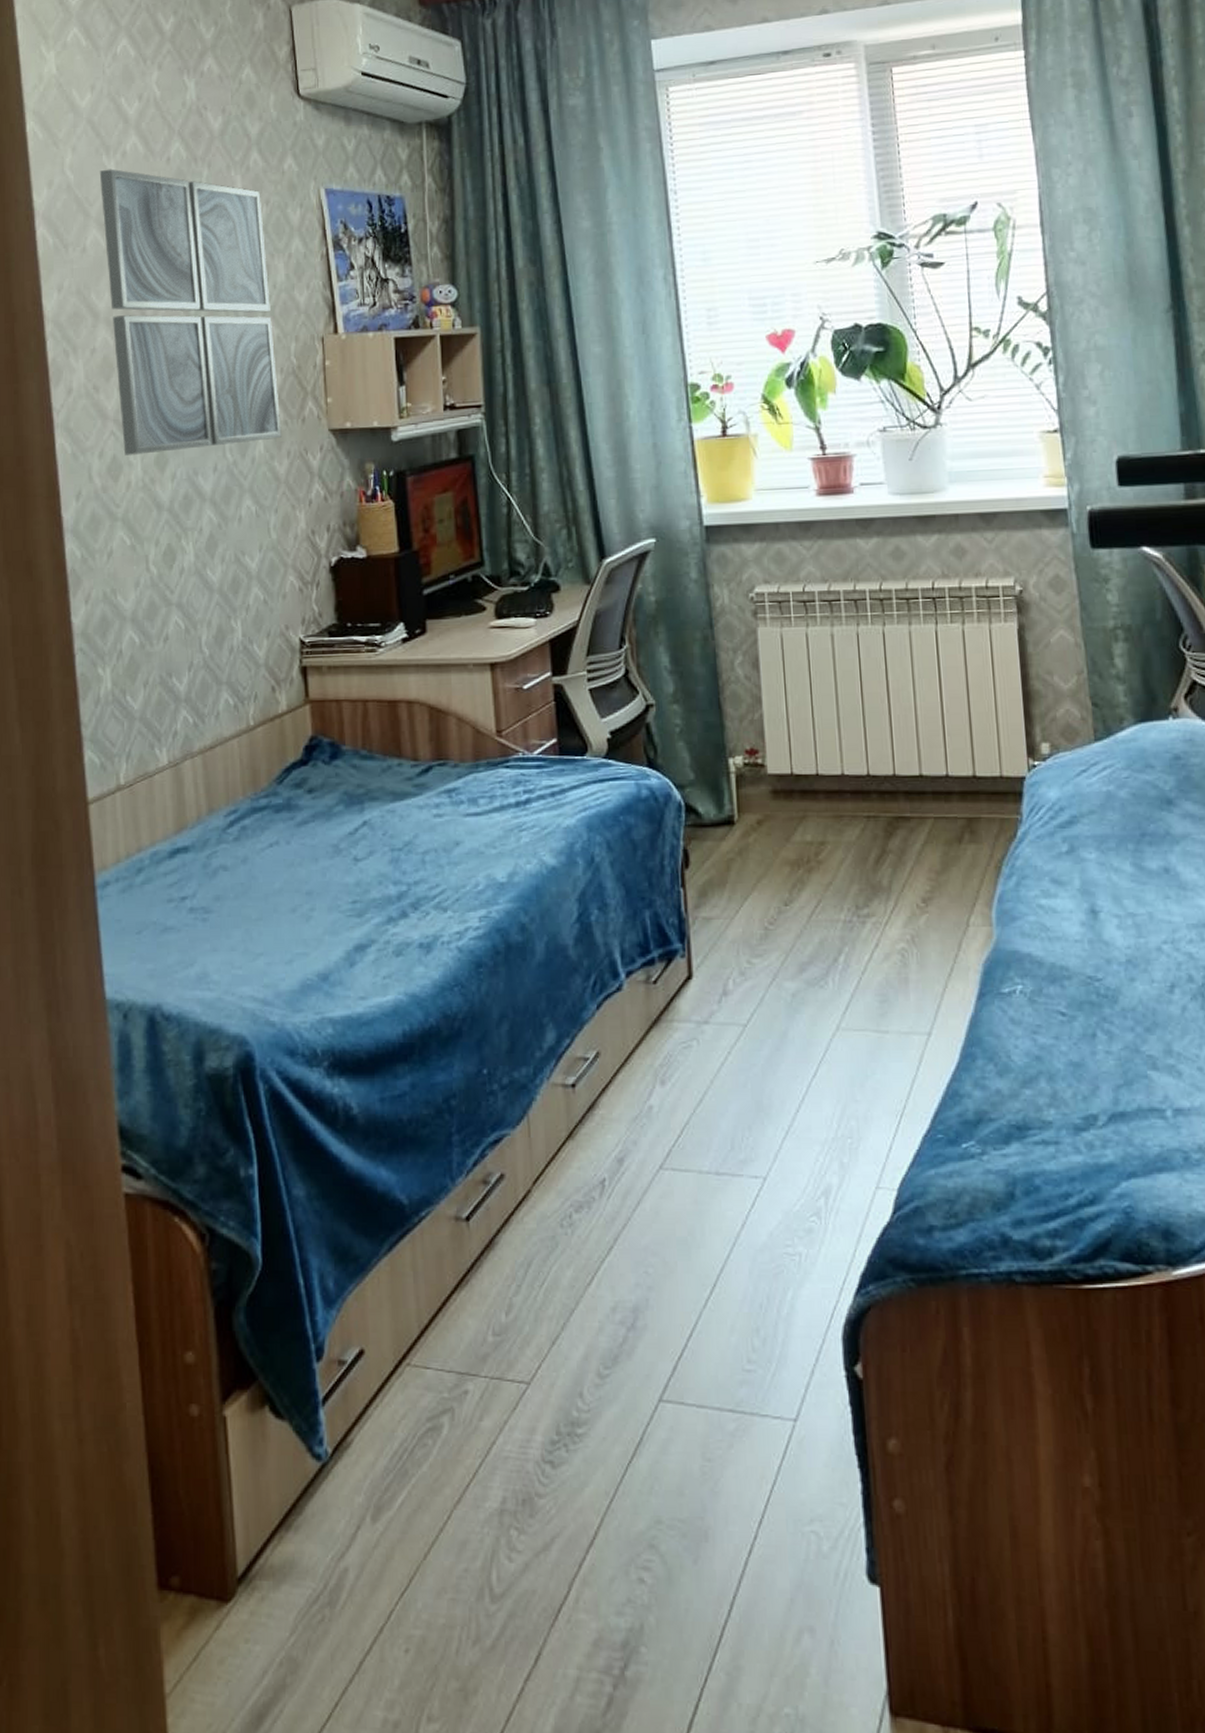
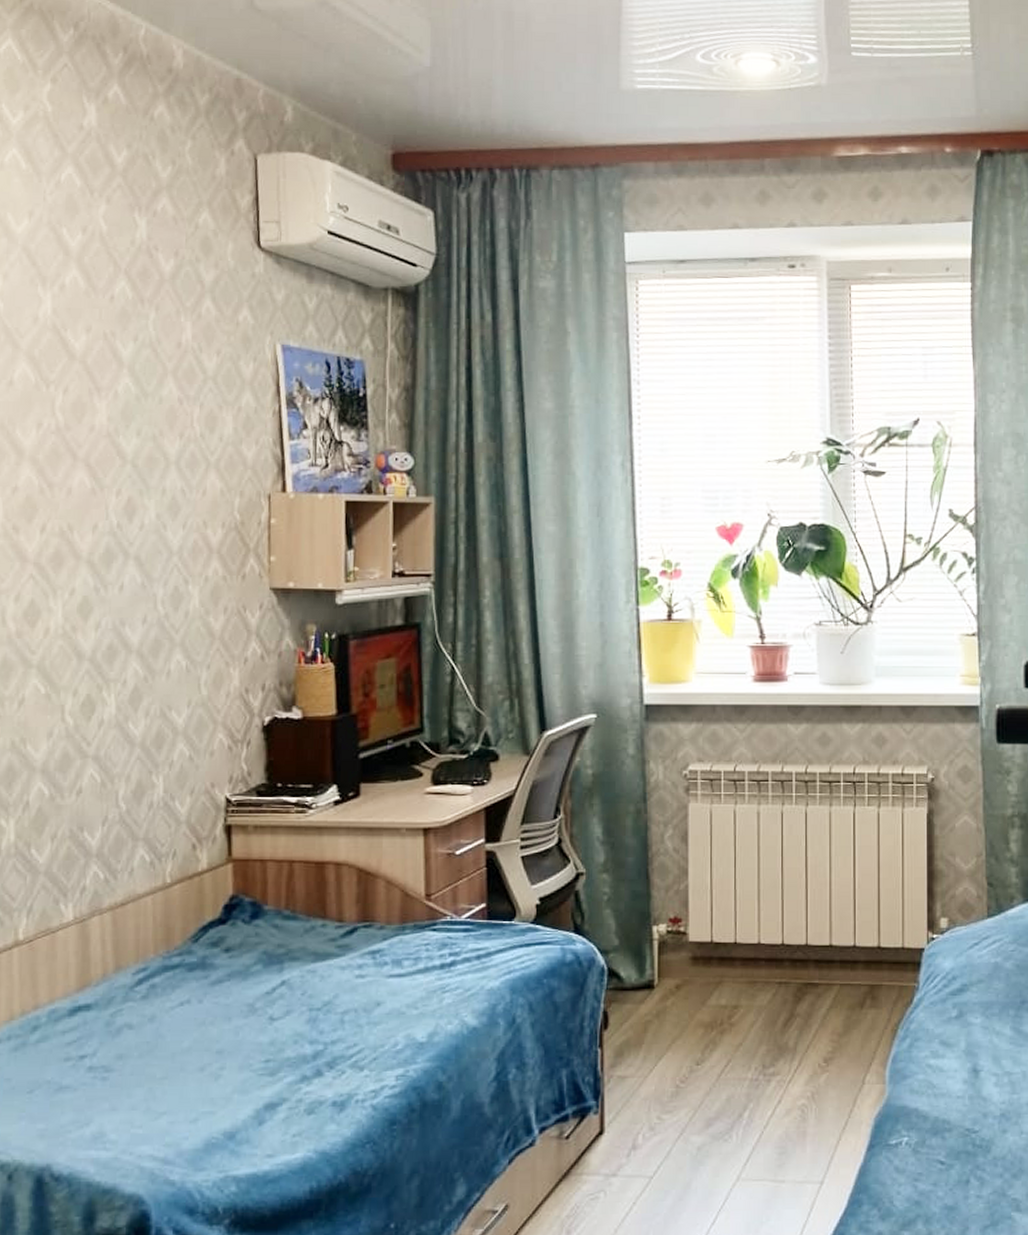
wall art: present [99,168,282,455] -> none [33,301,220,601]

